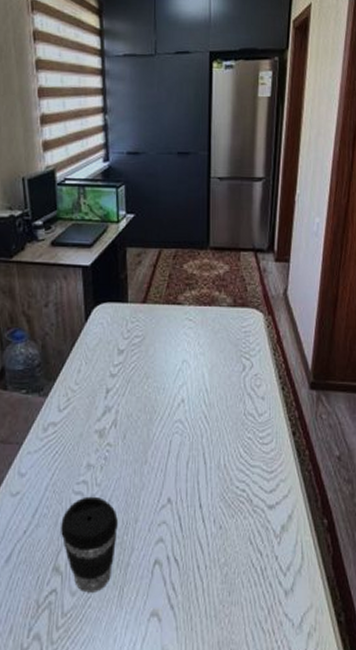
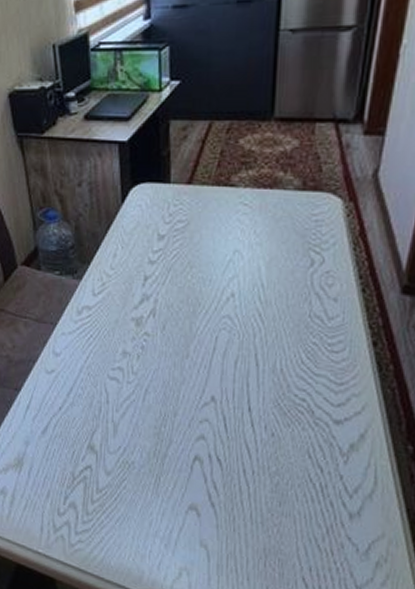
coffee cup: present [61,496,118,593] -> none [96,383,155,476]

